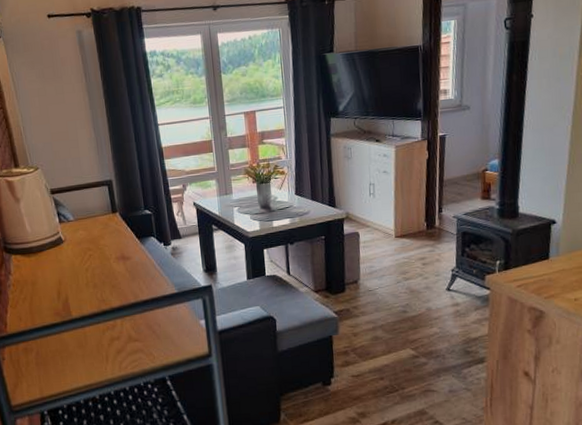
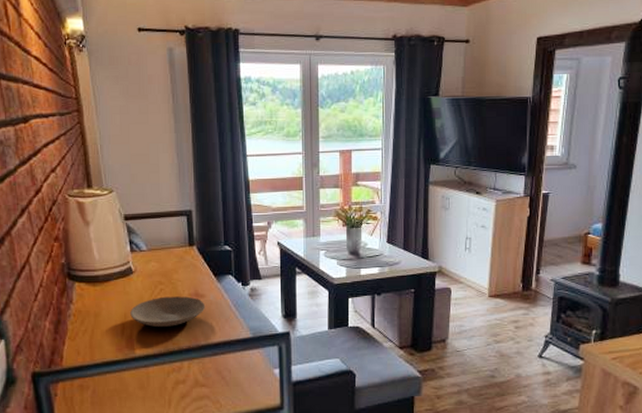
plate: none [64,259,132,291] -> present [130,296,206,328]

